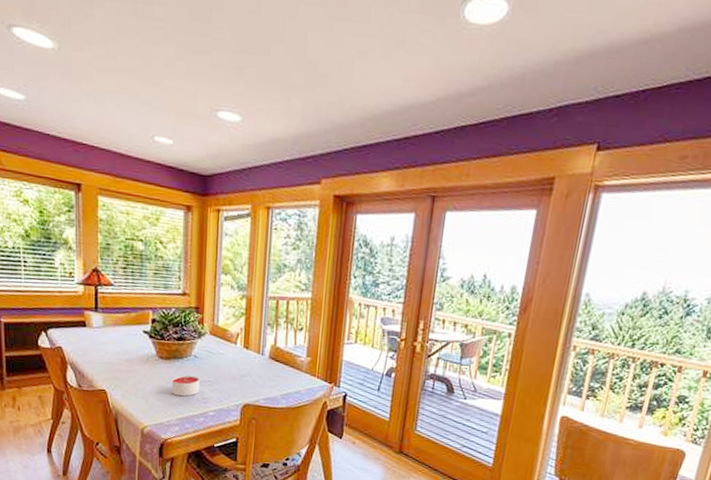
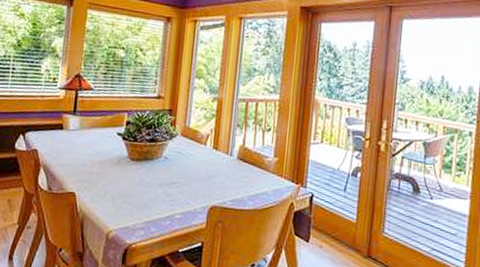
candle: present [171,375,200,397] -> none [139,177,168,199]

